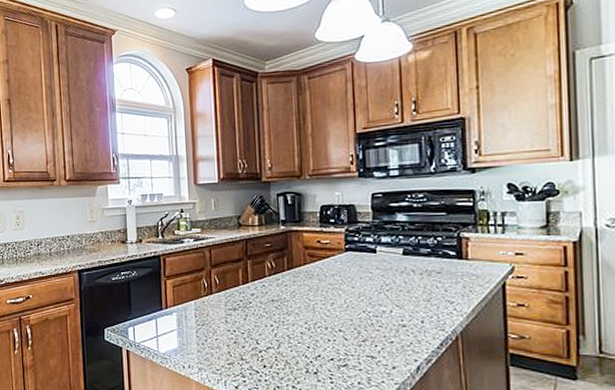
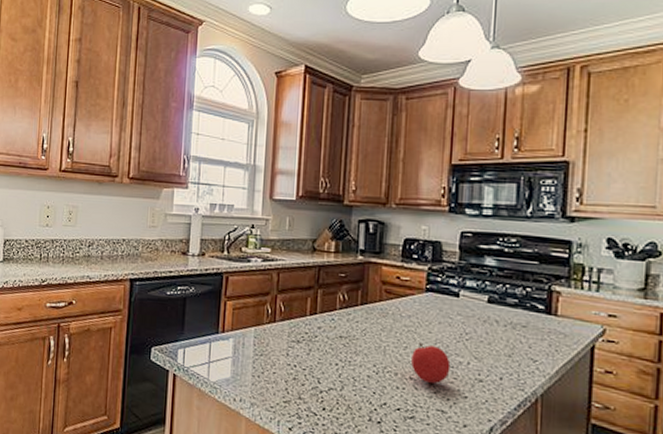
fruit: none [339,297,375,333] -> present [411,342,451,384]

